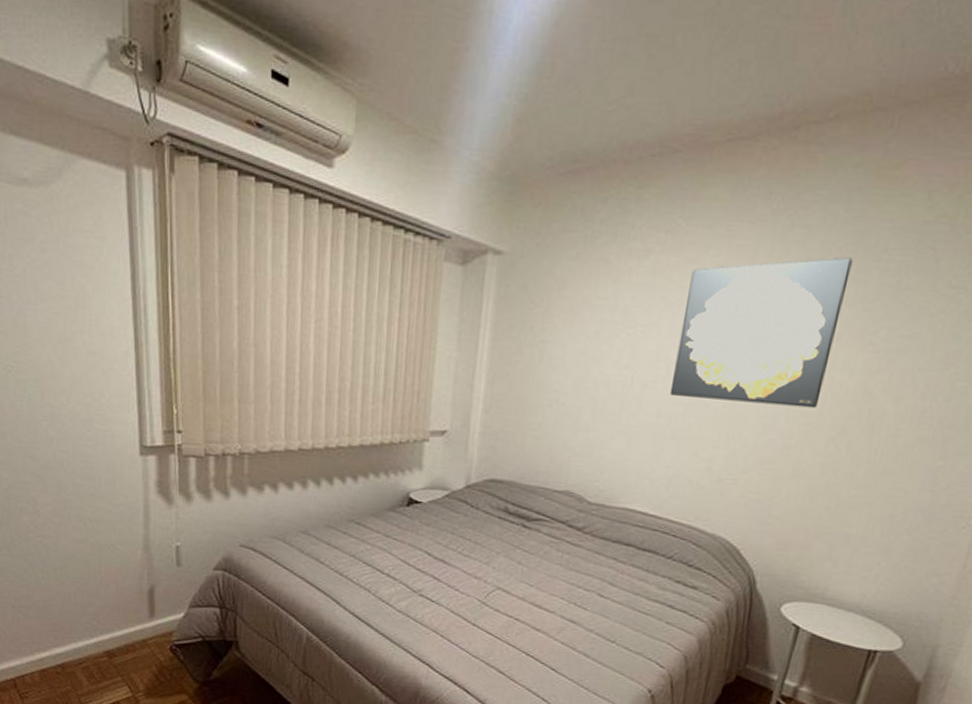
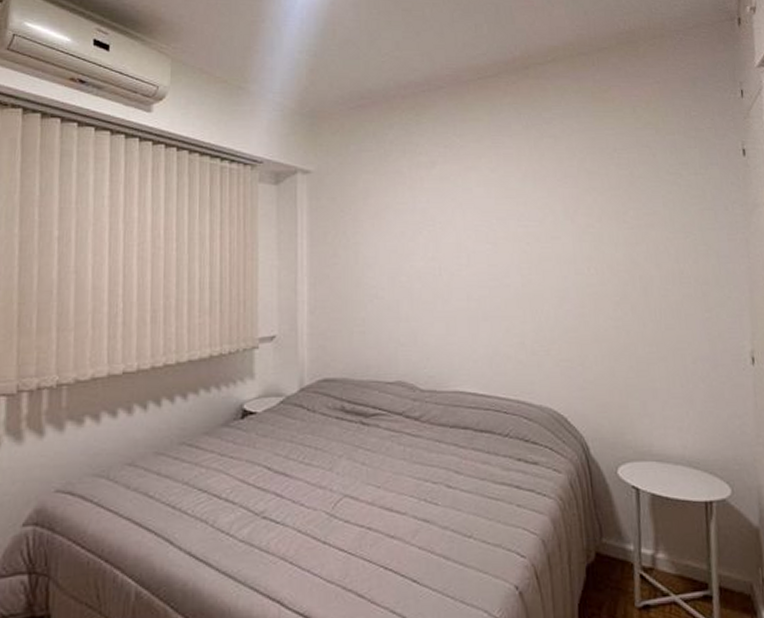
wall art: present [669,257,853,409] -> none [472,157,598,280]

